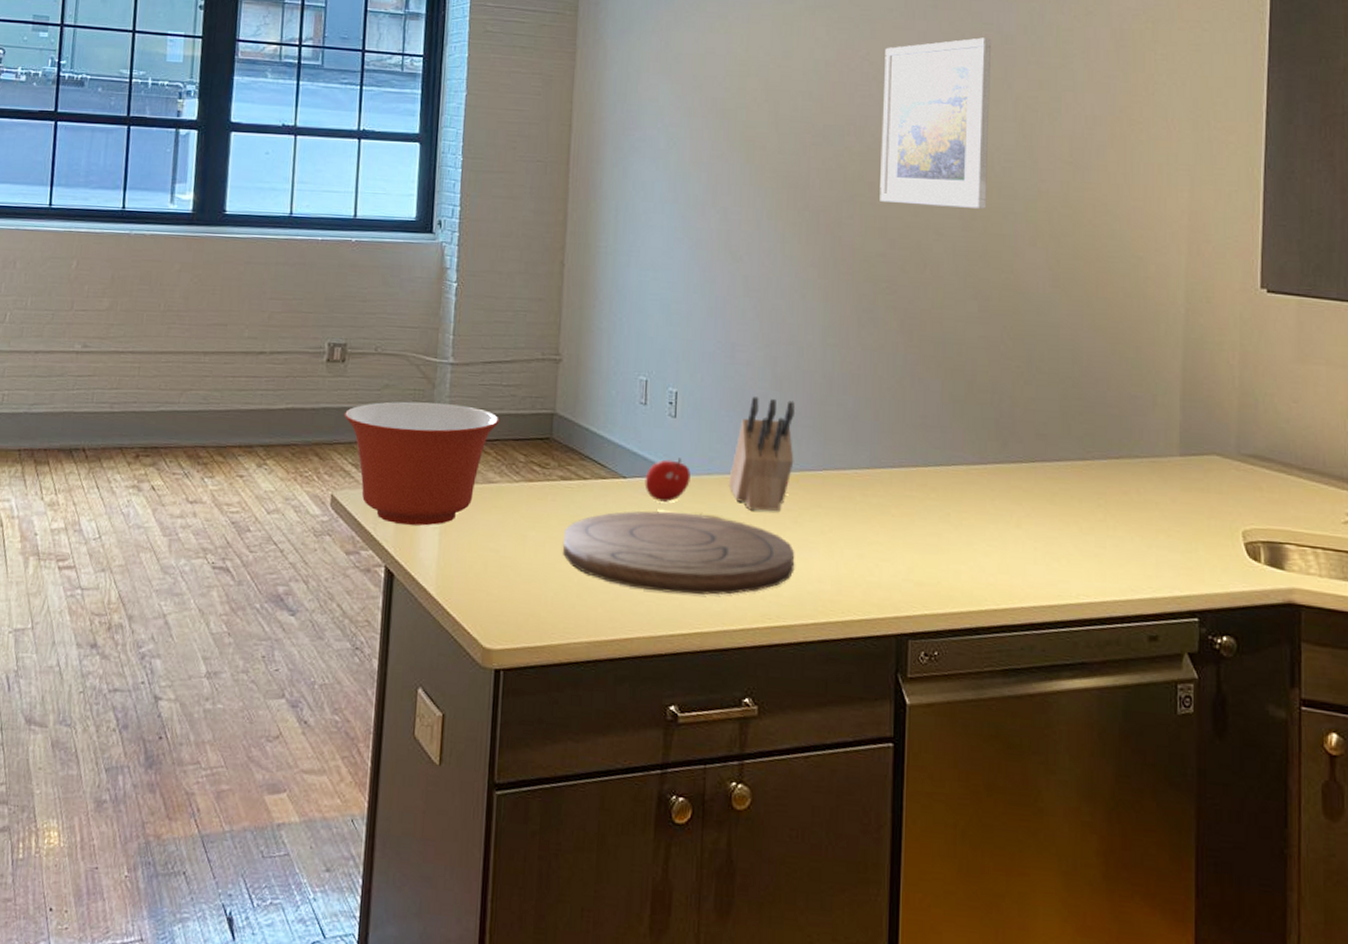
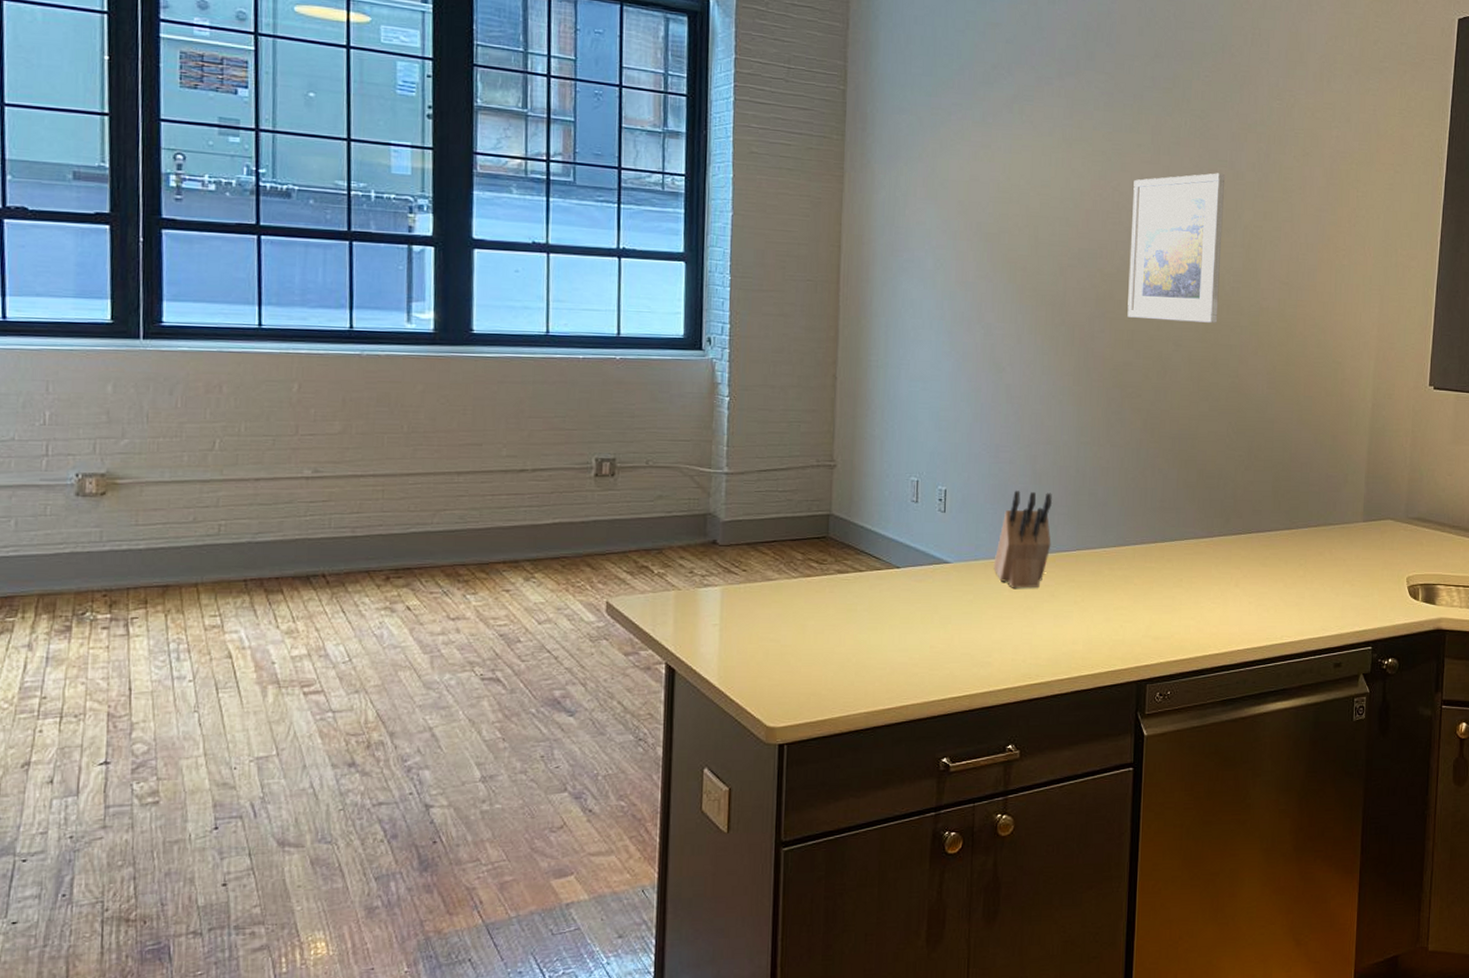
mixing bowl: present [345,401,499,526] -> none [617,510,776,624]
cutting board: present [563,511,795,595] -> none [841,594,1052,664]
fruit: present [644,458,691,502] -> none [917,547,959,586]

